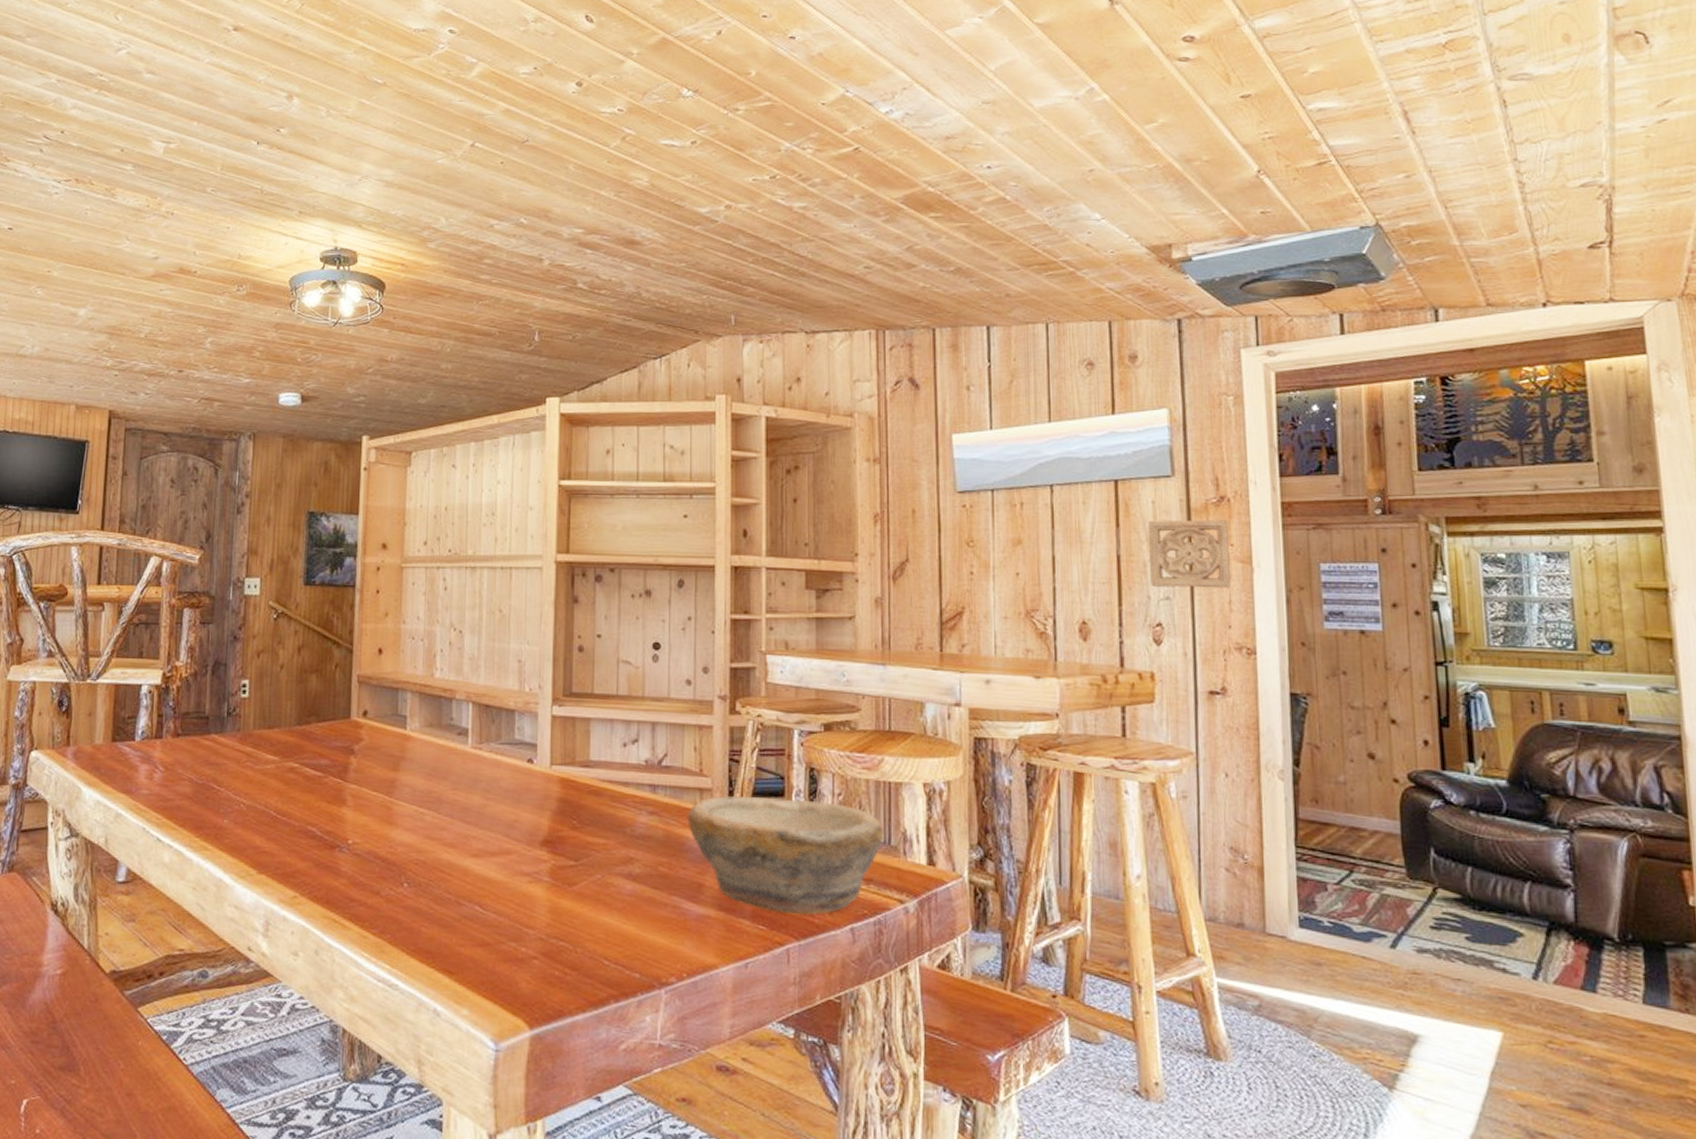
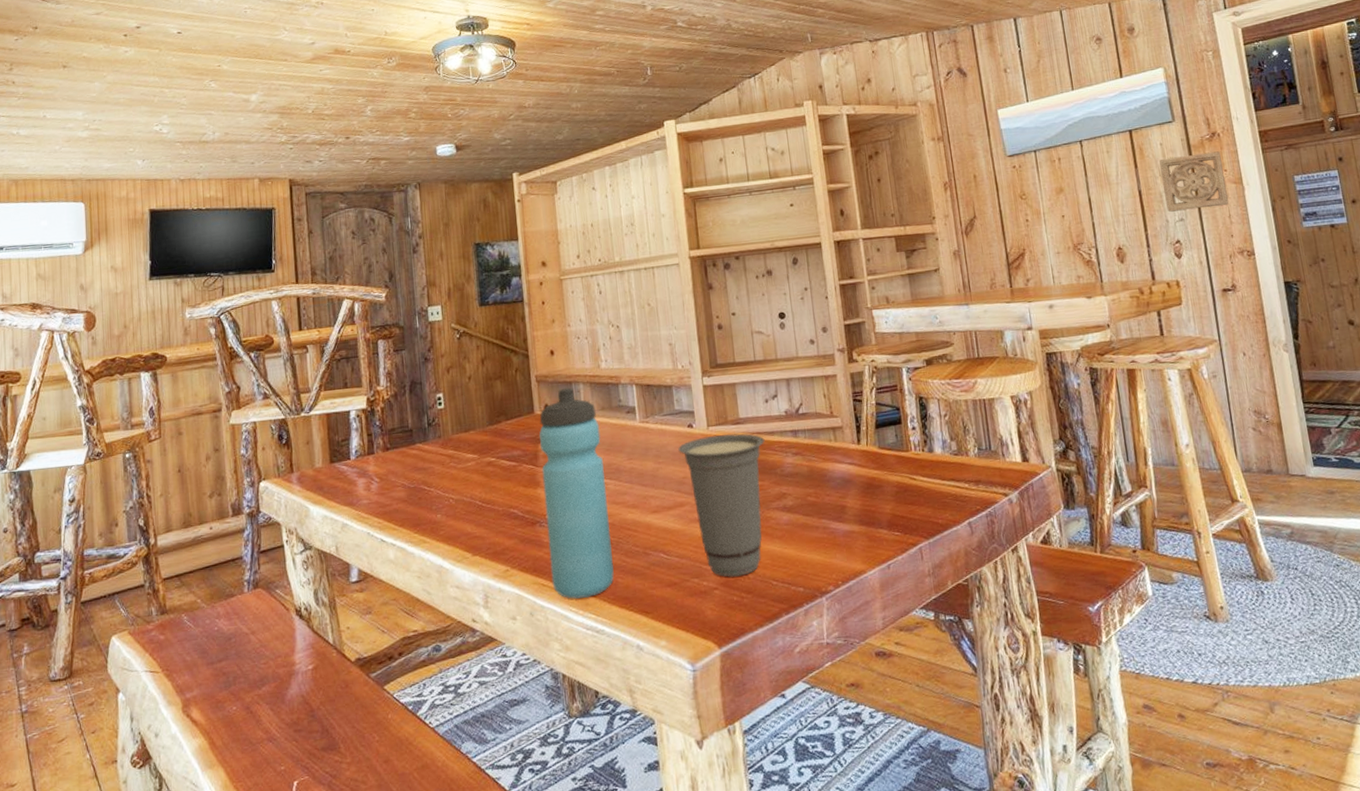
water bottle: none [345,694,424,944] -> present [539,387,614,599]
cup: none [512,776,617,948] -> present [678,433,765,577]
bowl: present [687,795,884,915] -> none [825,423,985,520]

